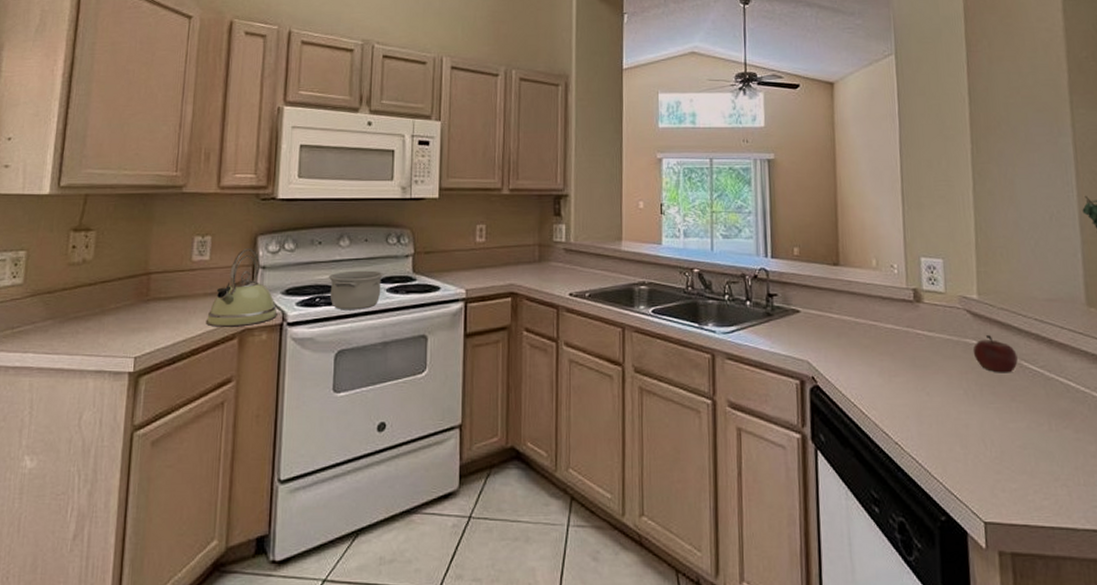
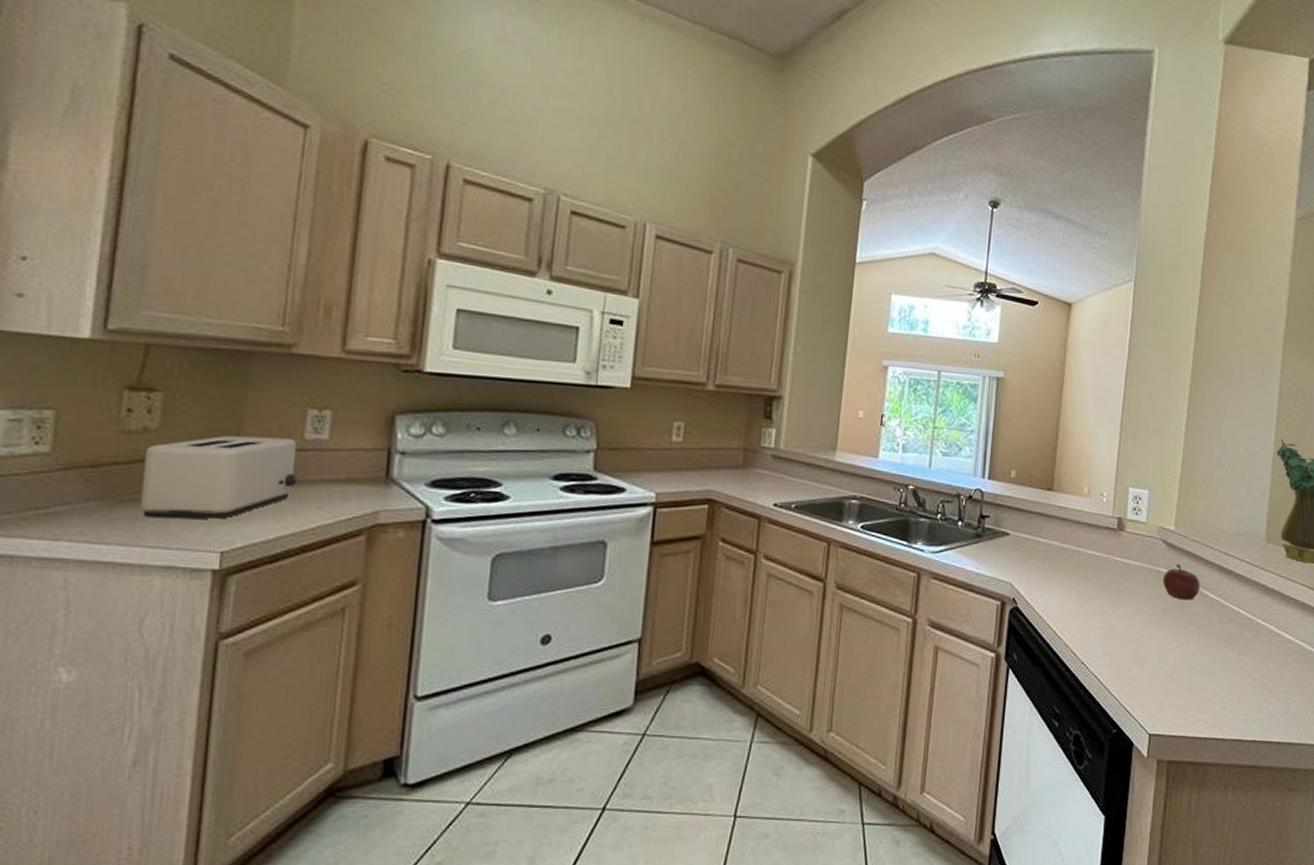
toaster: none [80,261,188,331] -> present [139,435,298,519]
kettle: present [205,249,278,327] -> none [322,429,420,522]
cooking pot: present [329,270,384,309] -> none [488,463,558,508]

